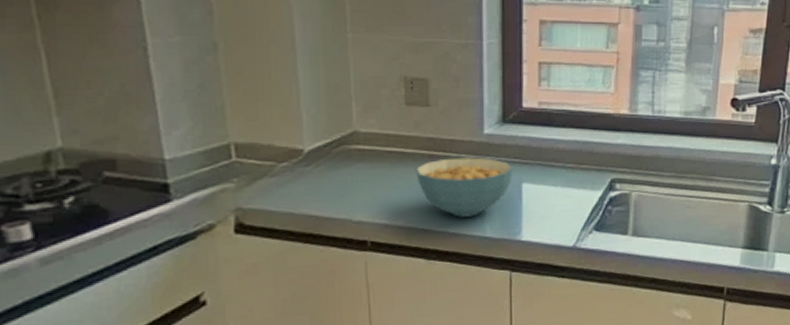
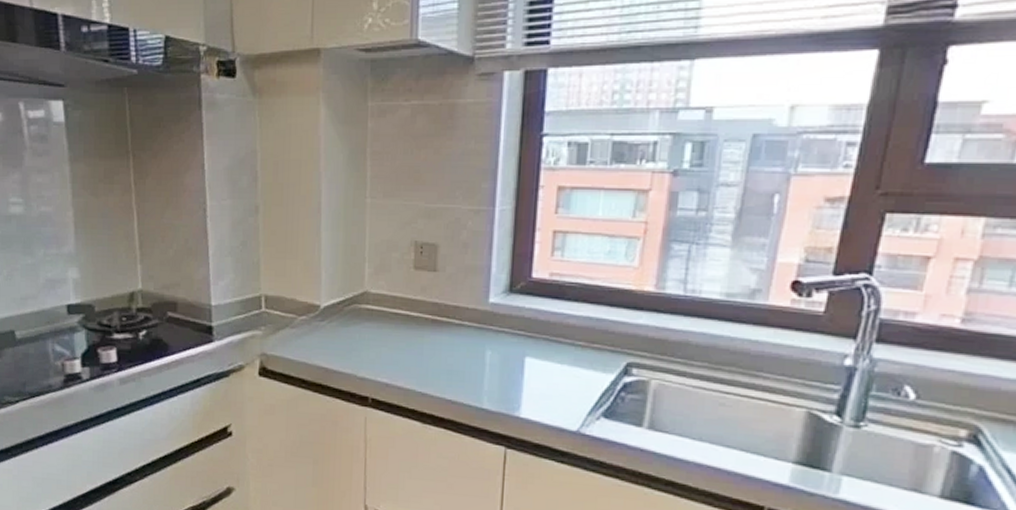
cereal bowl: present [415,157,513,217] -> none [418,324,517,386]

